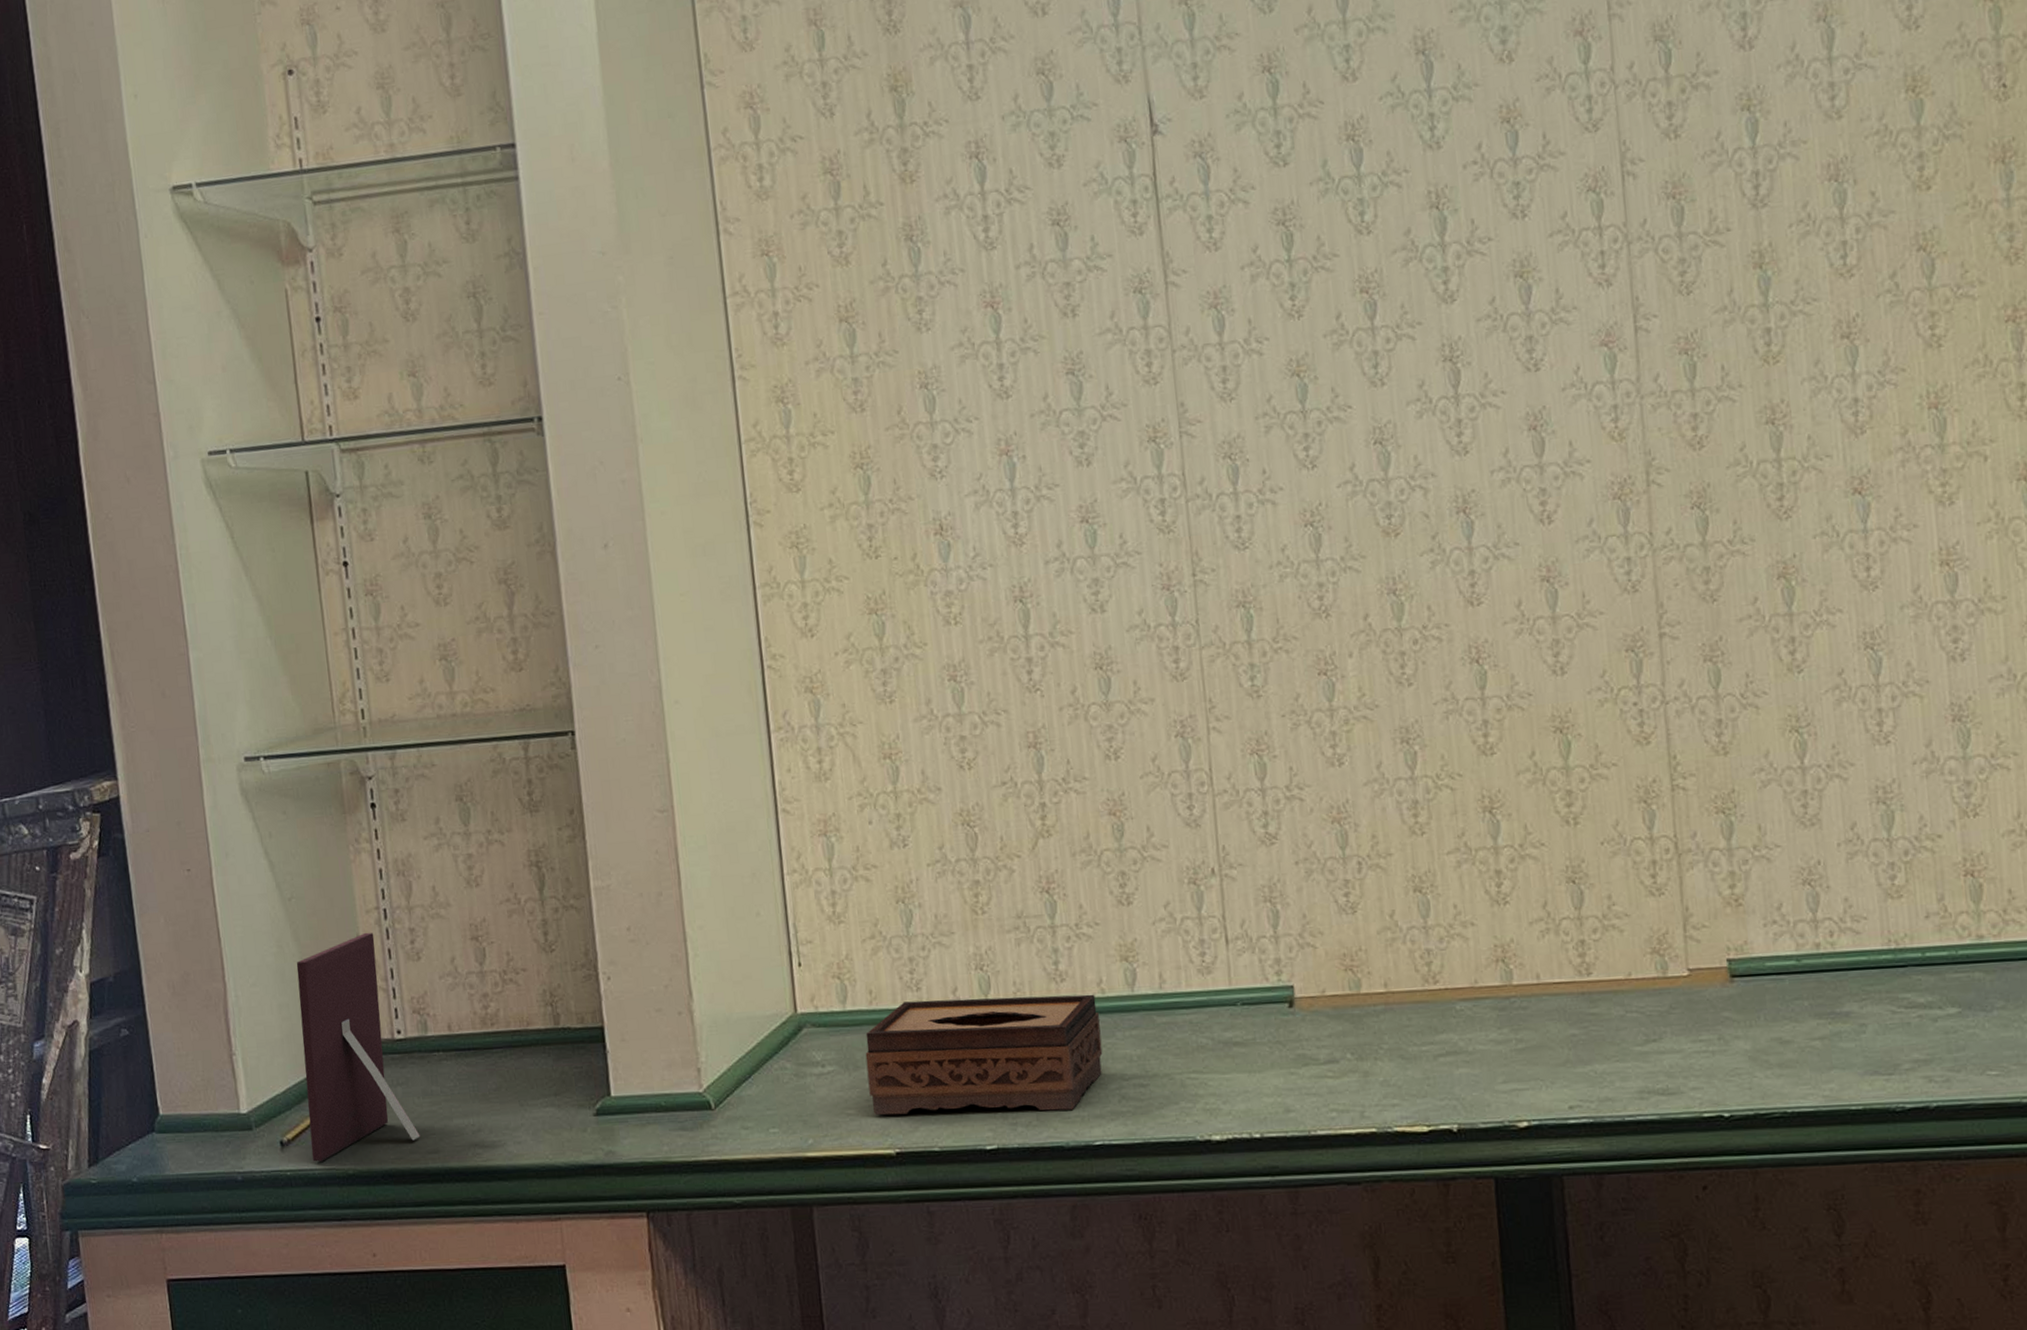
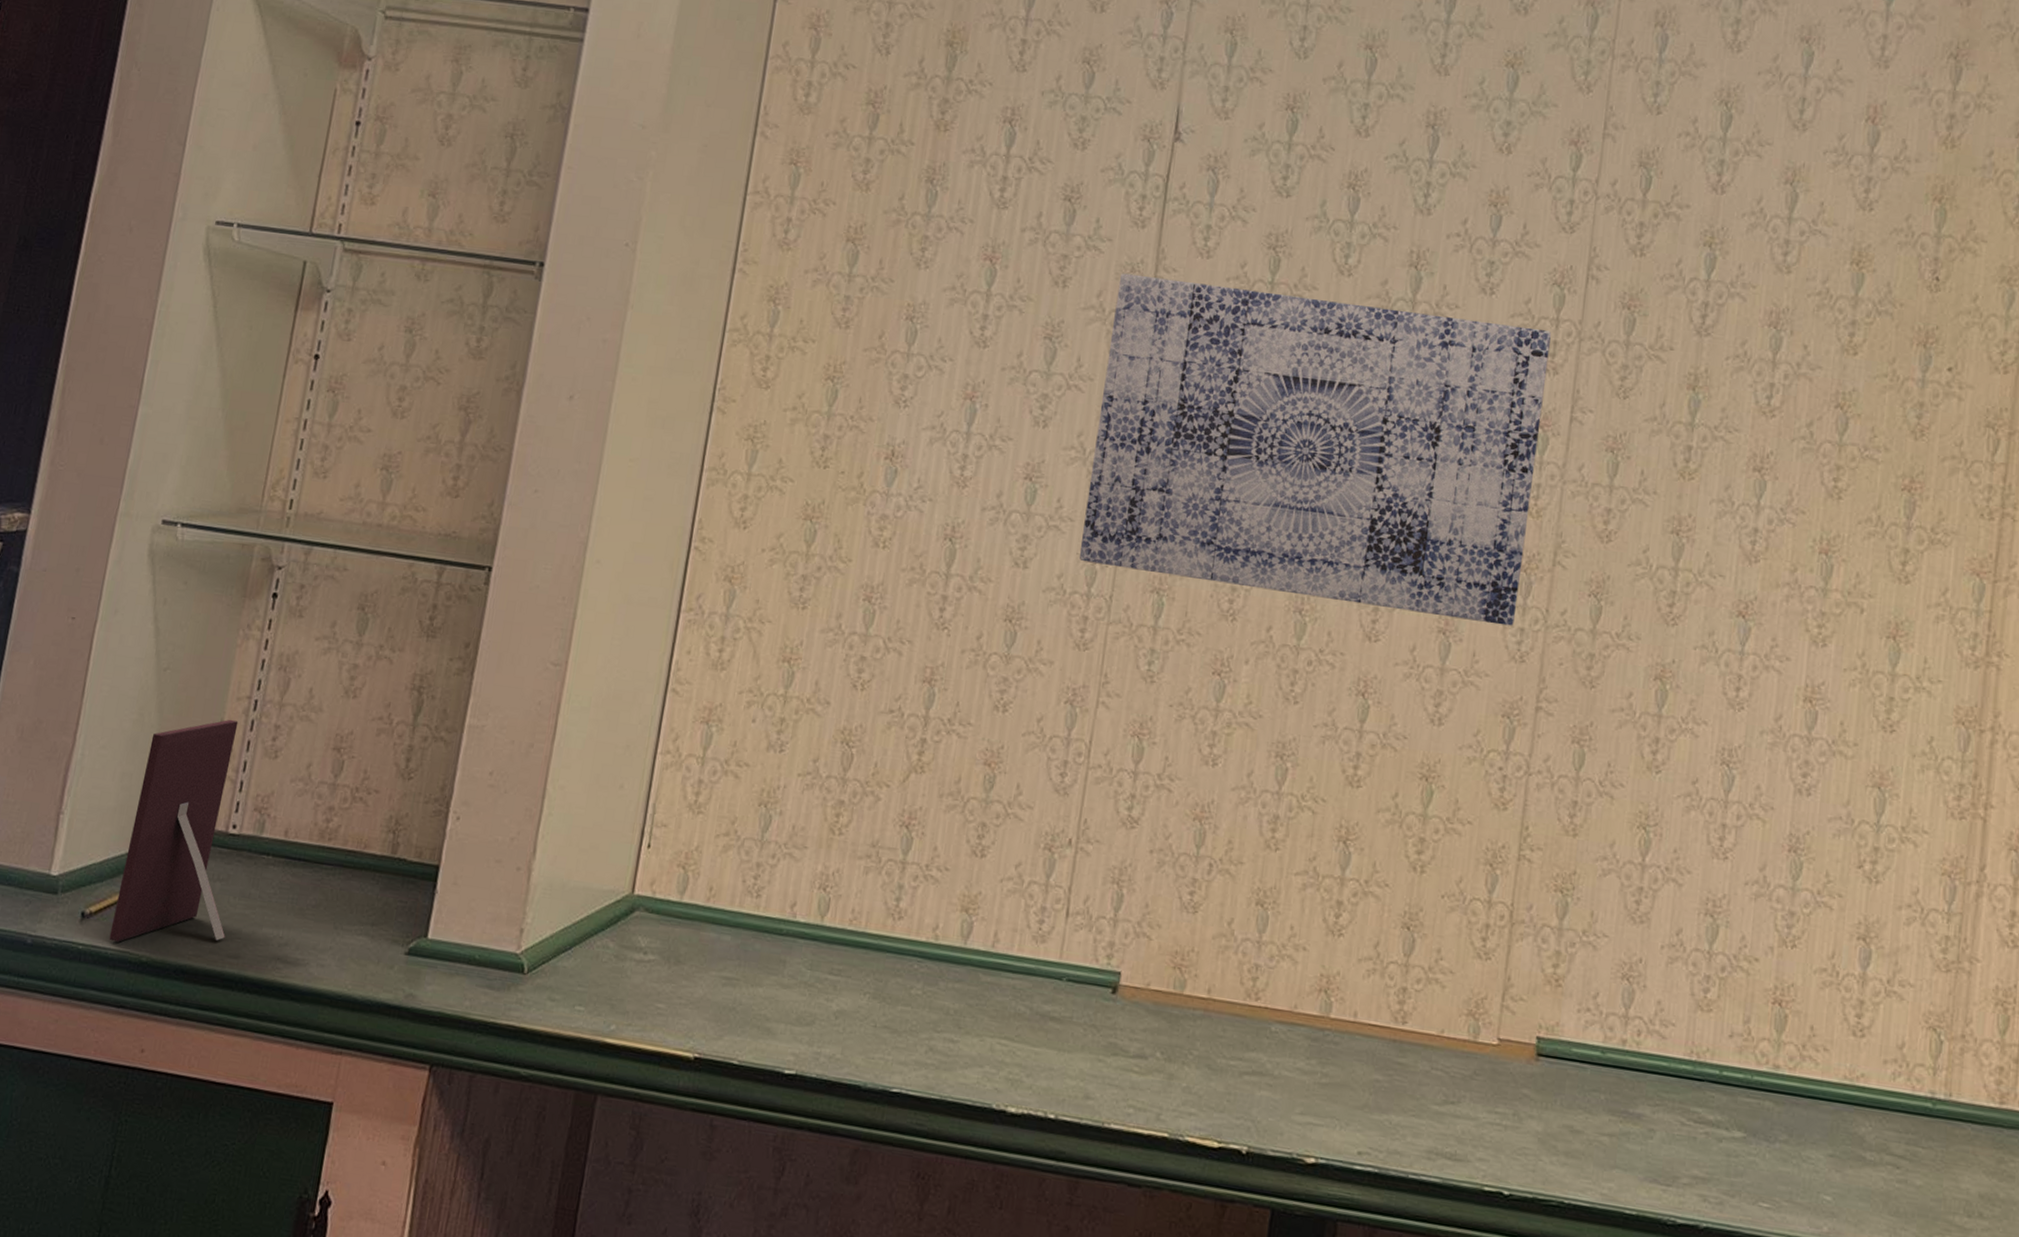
tissue box: present [865,994,1103,1115] -> none [683,905,928,1051]
wall art: none [1129,241,1619,592] -> present [1079,273,1551,626]

